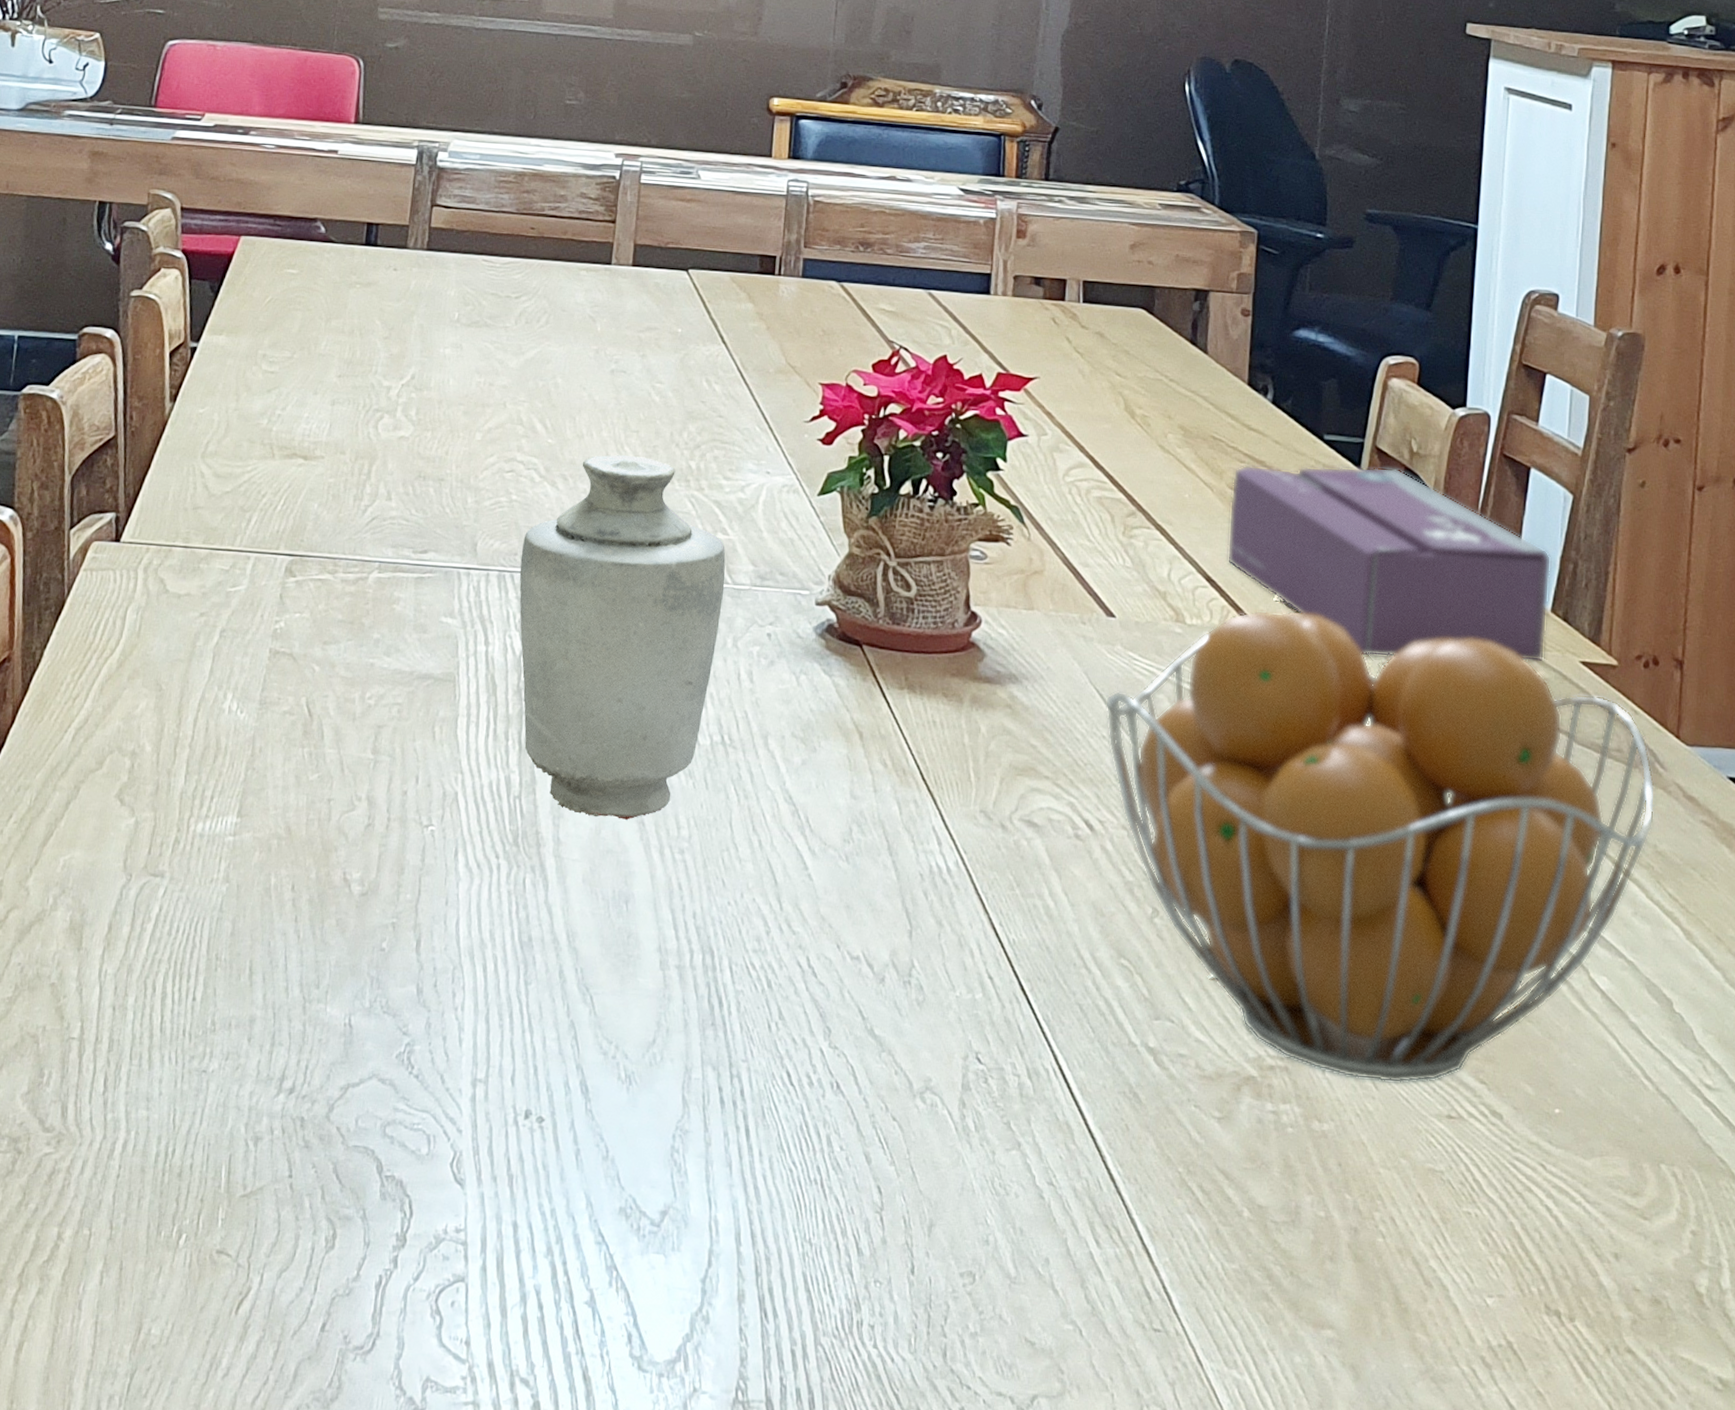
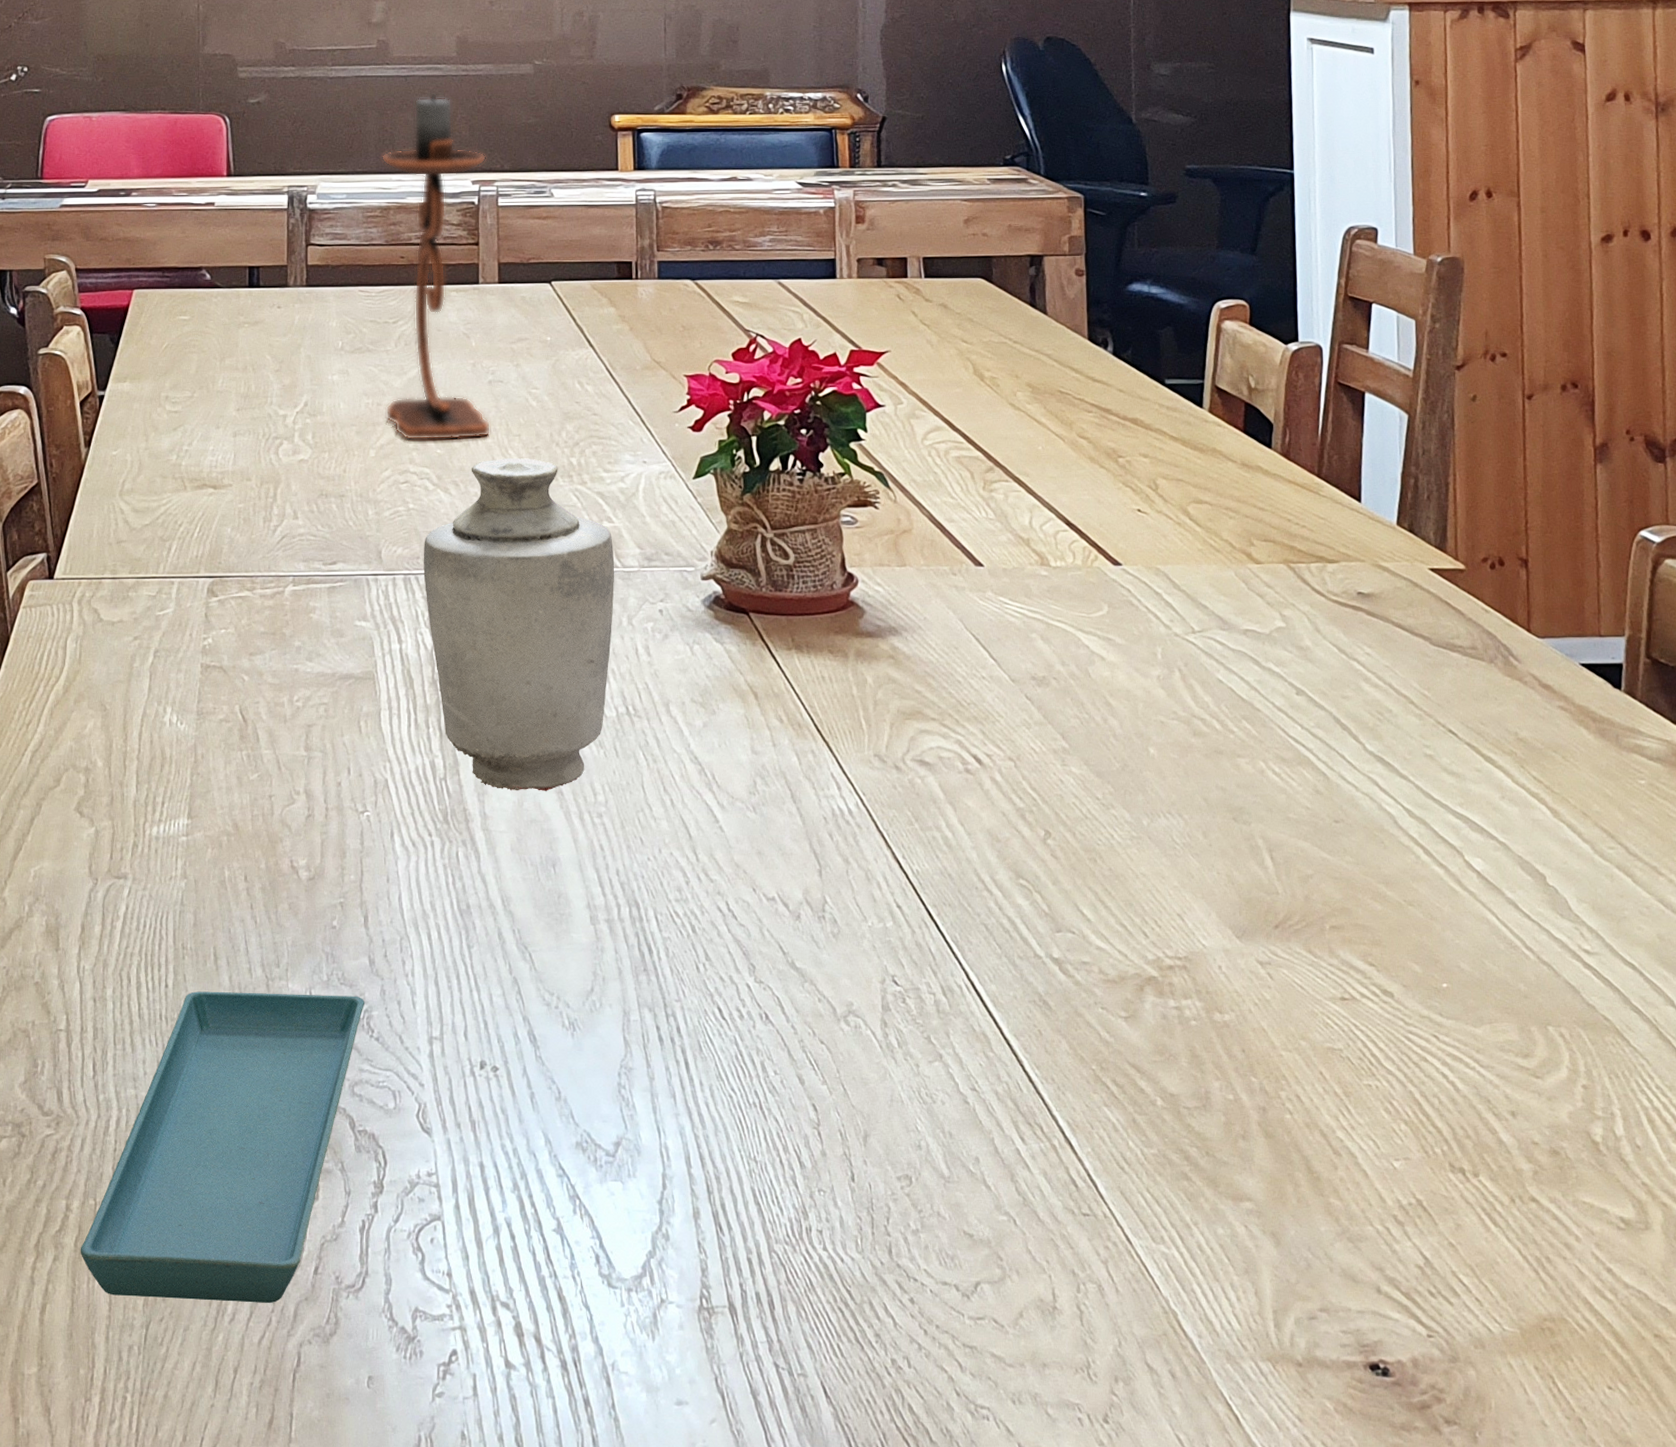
saucer: none [67,1007,408,1360] -> present [80,991,365,1303]
candle holder: none [497,57,633,431] -> present [382,94,491,441]
fruit basket: present [1105,610,1656,1084] -> none [981,545,1513,972]
tissue box: present [1227,465,1552,662] -> none [1081,405,1395,582]

